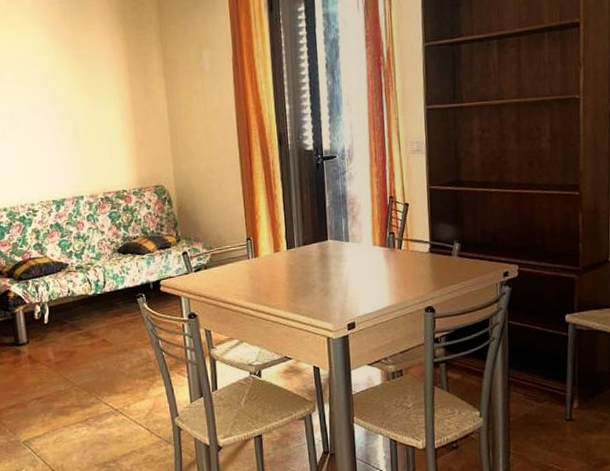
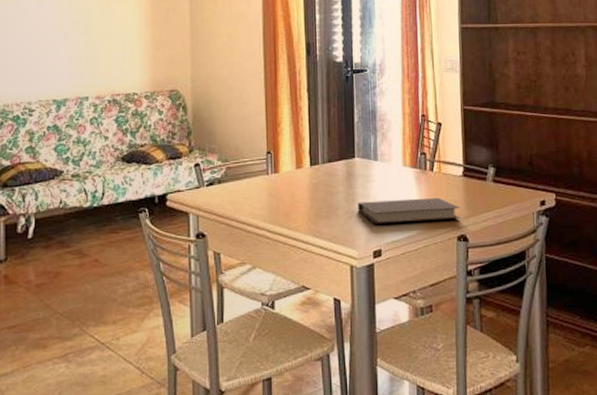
notebook: none [332,273,428,300] -> present [358,197,461,225]

